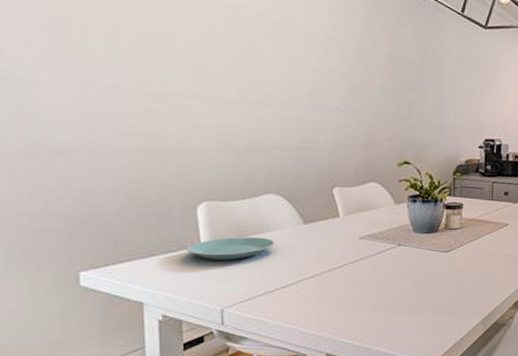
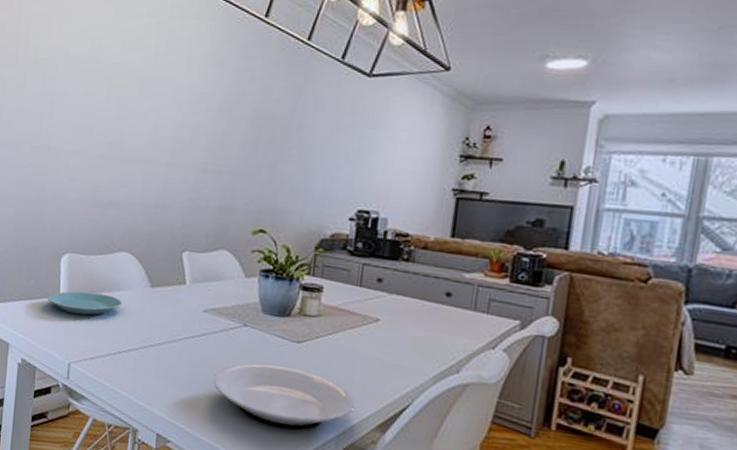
plate: none [376,273,496,323] -> present [214,363,356,430]

